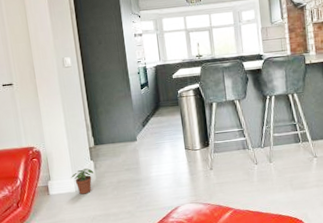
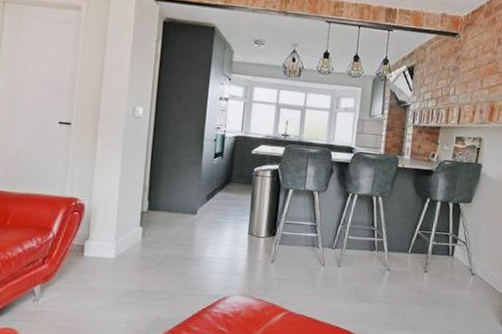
potted plant: present [71,168,93,195] -> none [113,234,140,263]

